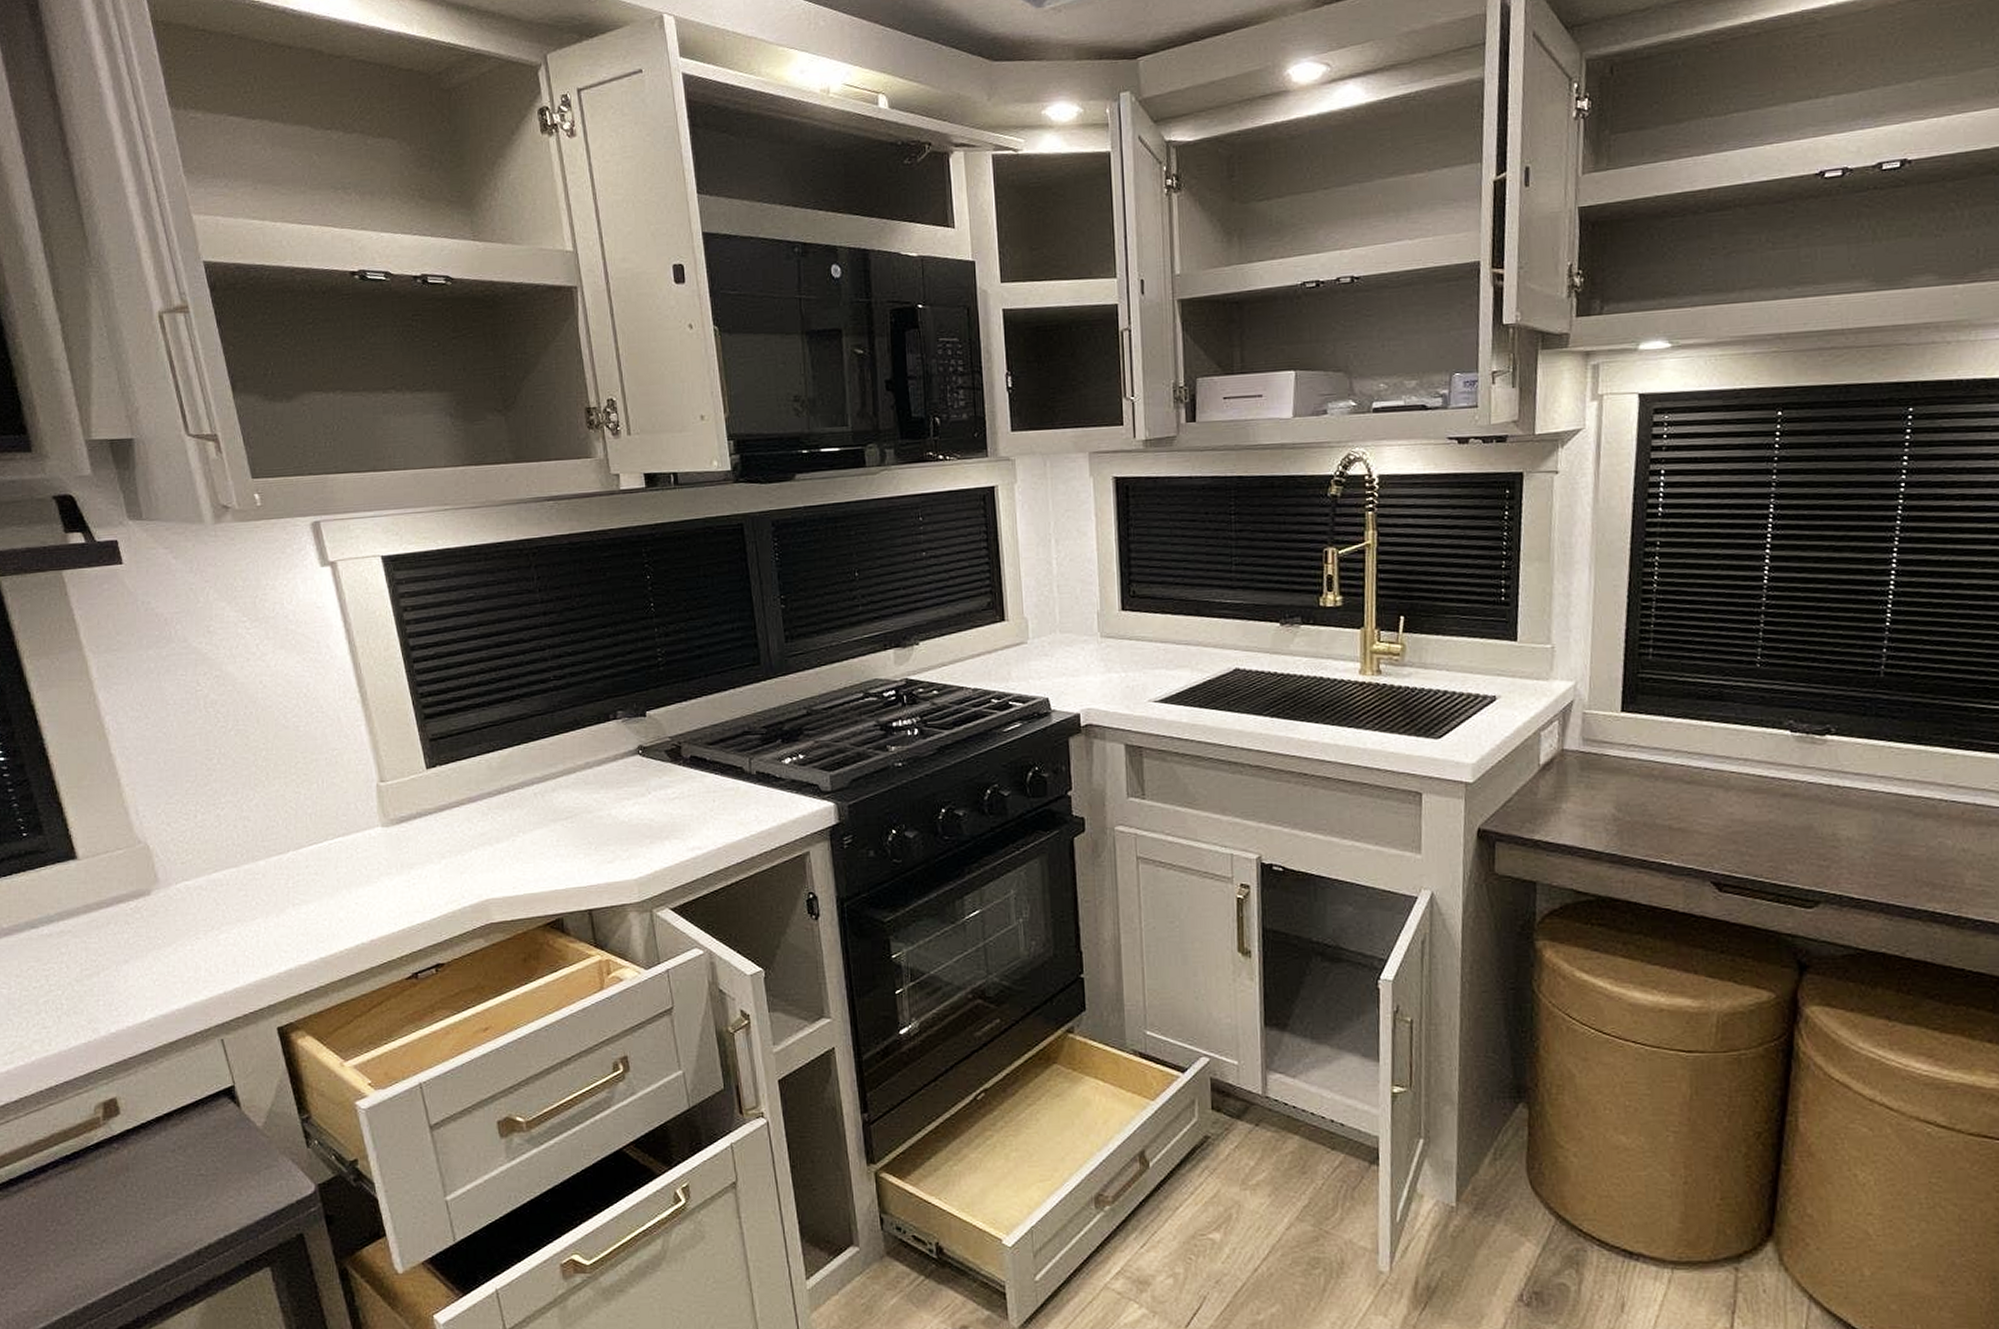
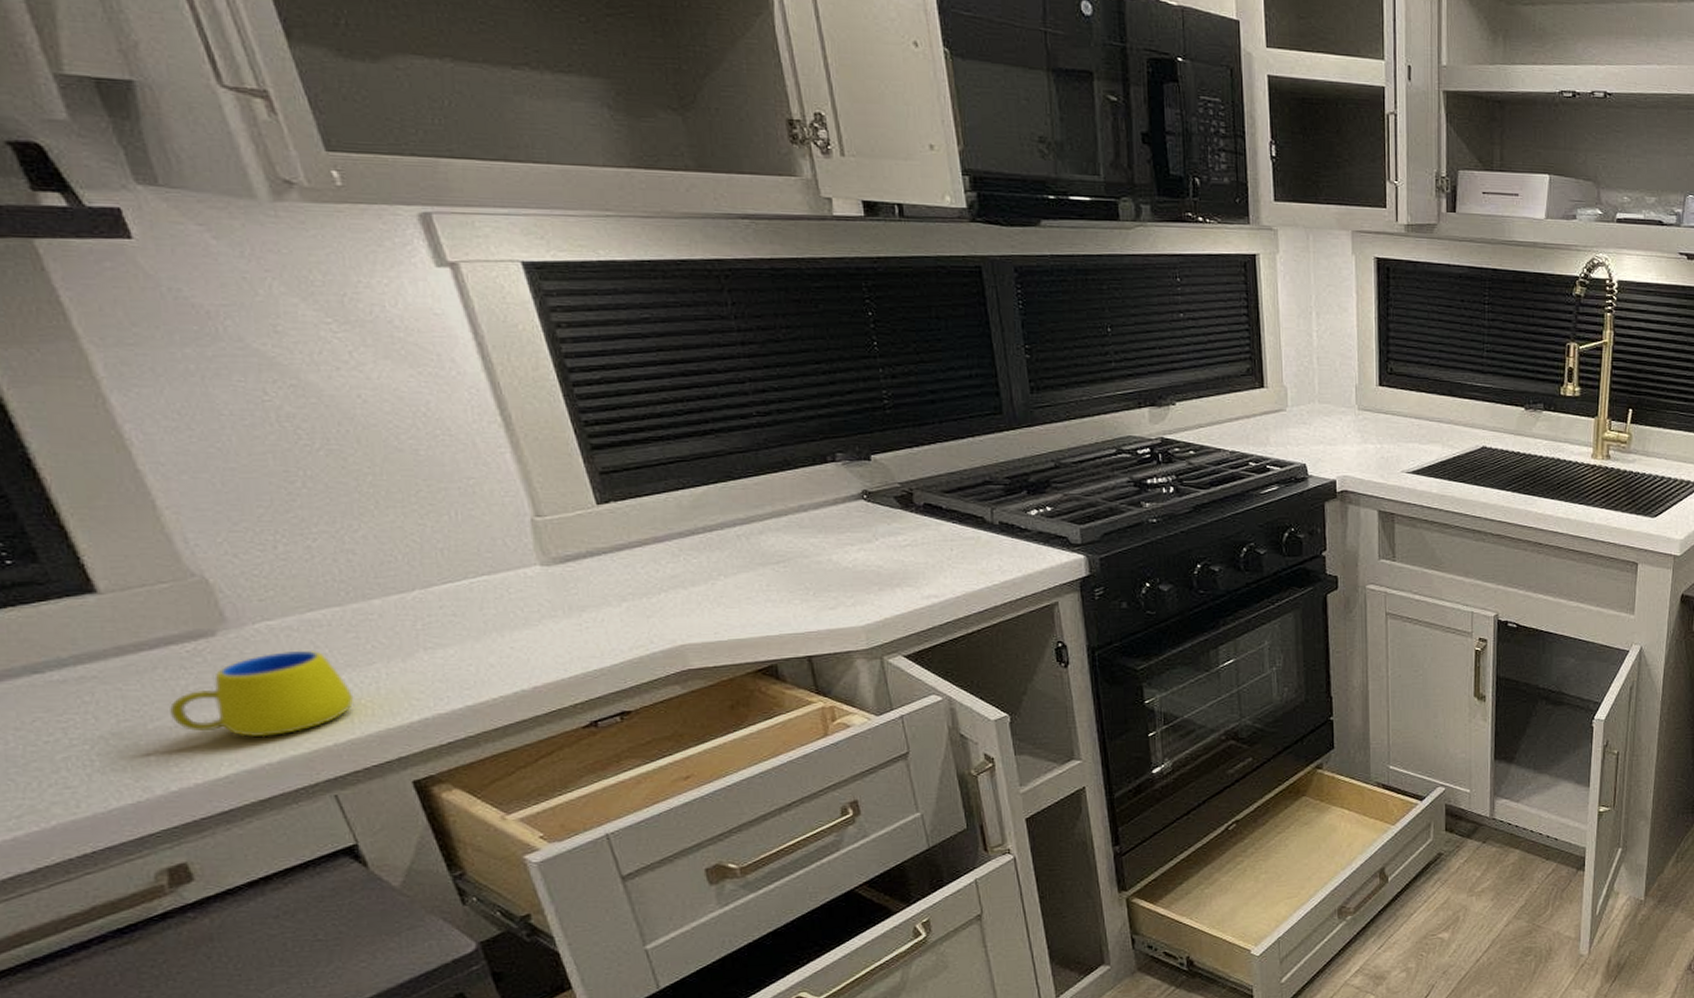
mug: none [116,908,241,985] -> present [170,651,355,737]

